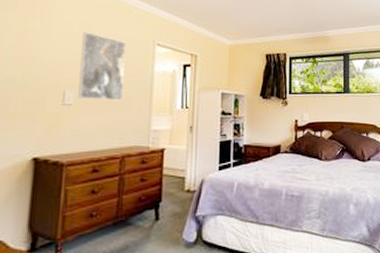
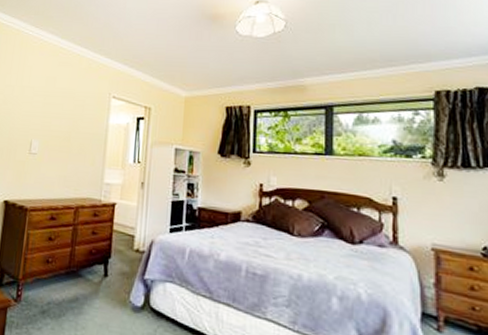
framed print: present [78,32,126,101] -> none [42,86,85,152]

